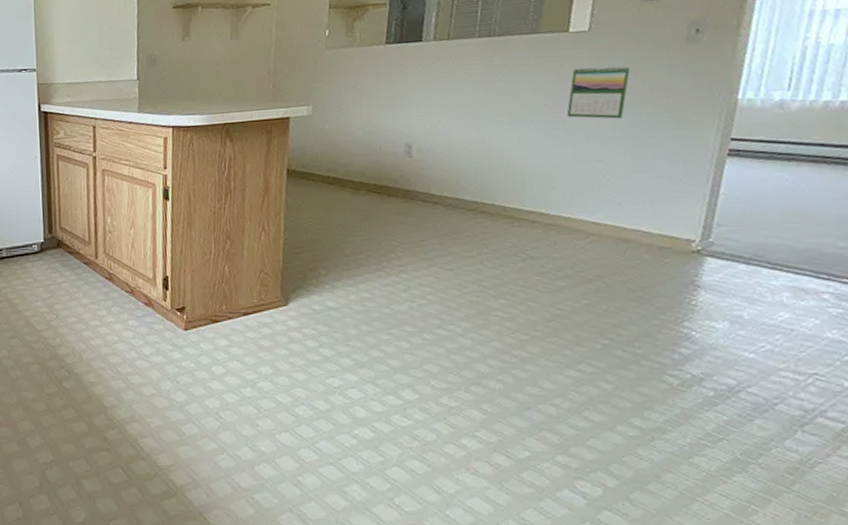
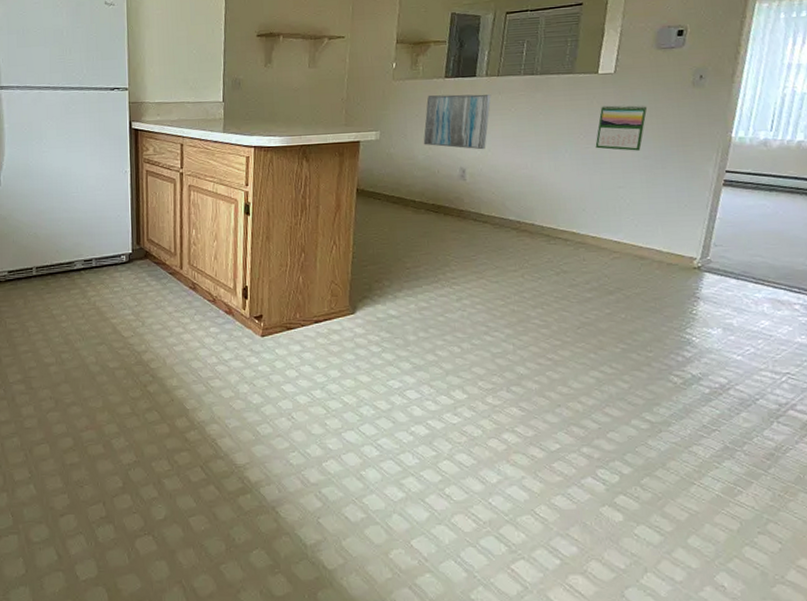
wall art: none [362,60,441,123] -> present [423,94,492,150]

